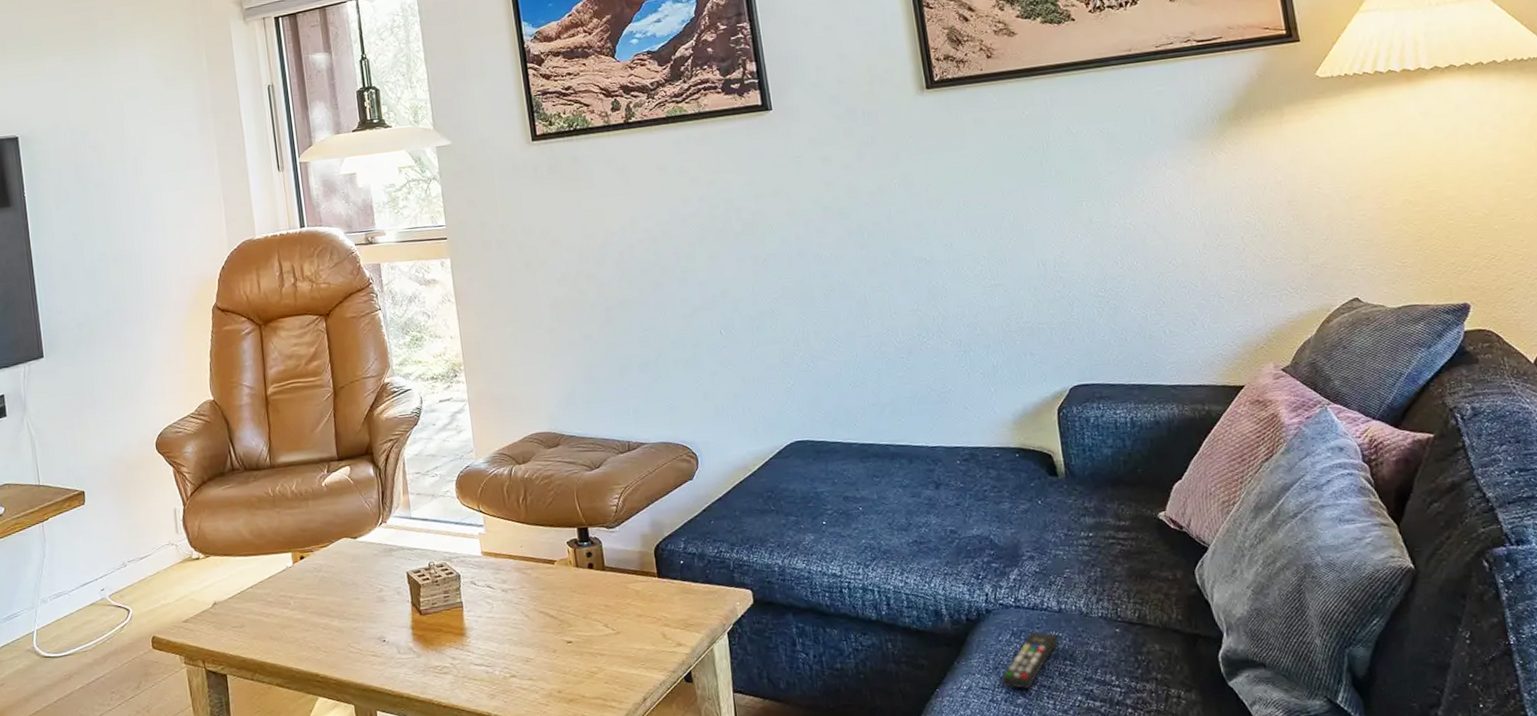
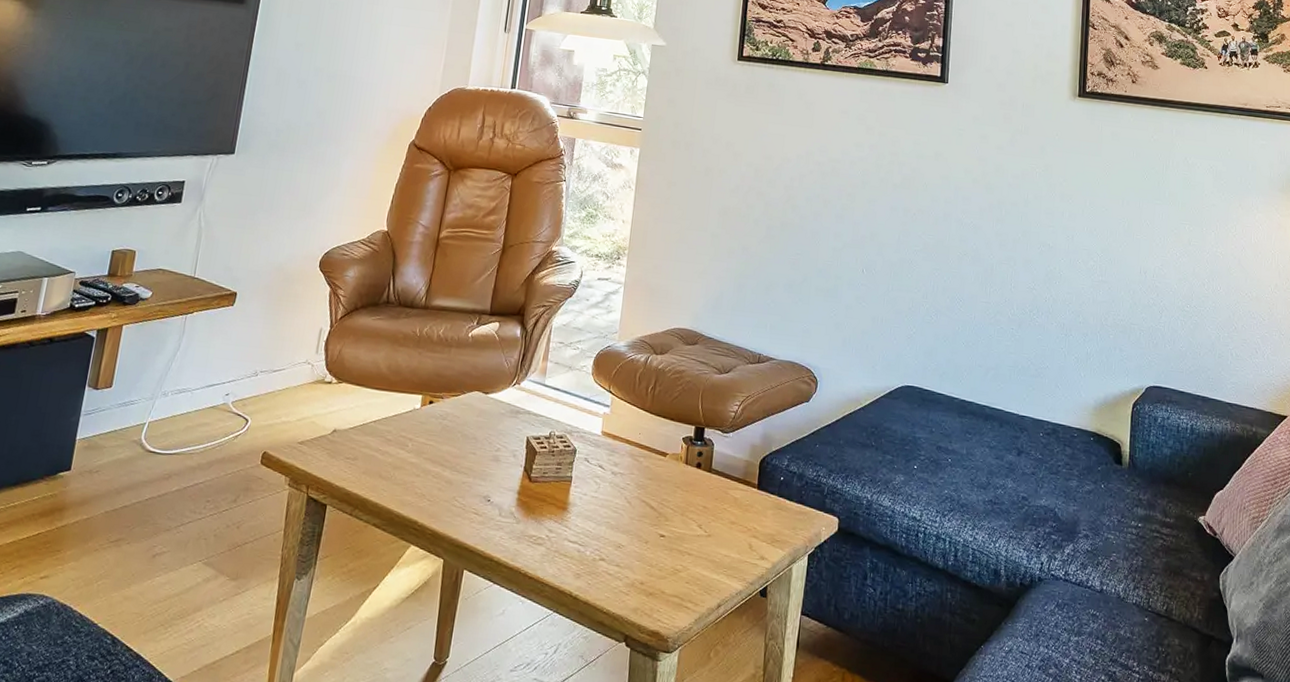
remote control: present [1000,631,1059,690] -> none [1038,606,1095,661]

